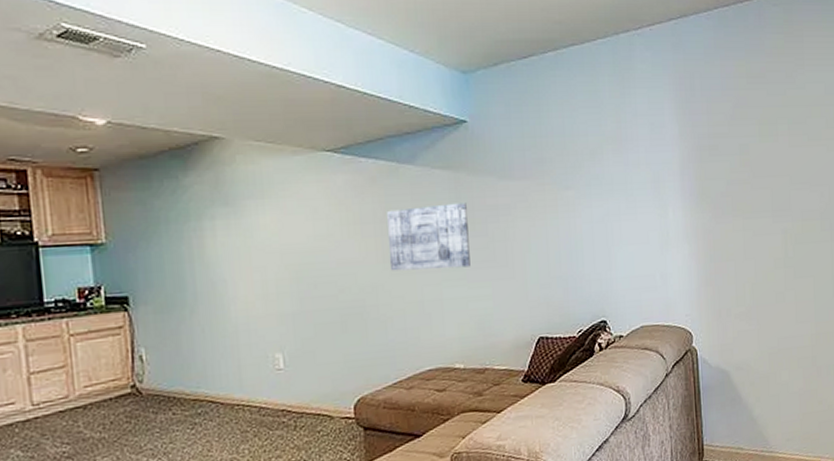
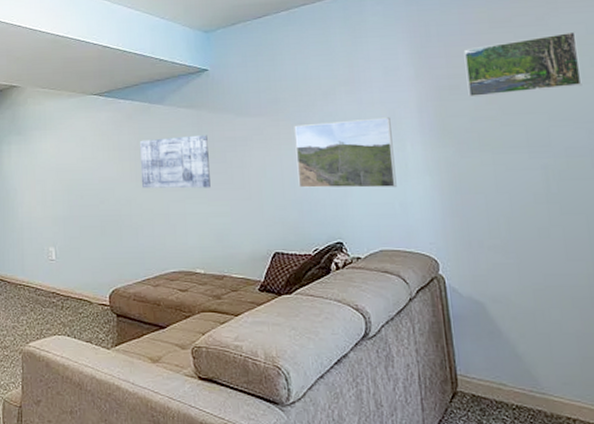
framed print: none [560,180,658,263] -> present [294,117,397,188]
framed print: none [723,91,819,159] -> present [463,31,582,98]

